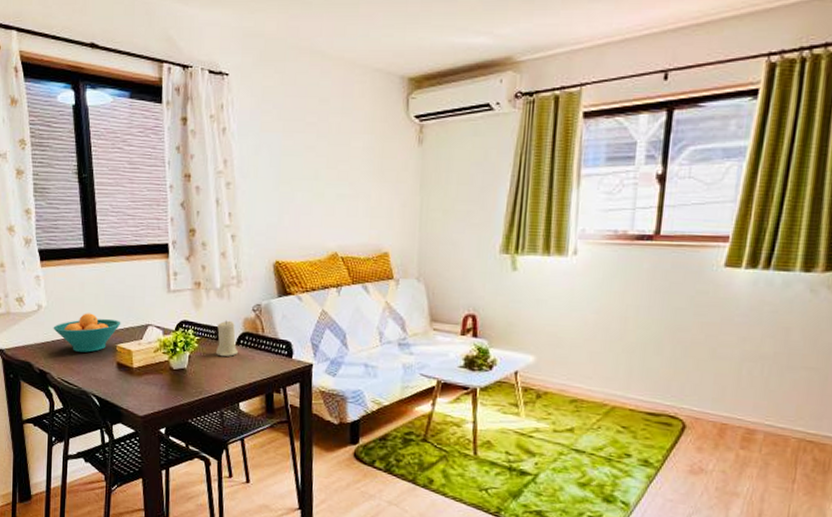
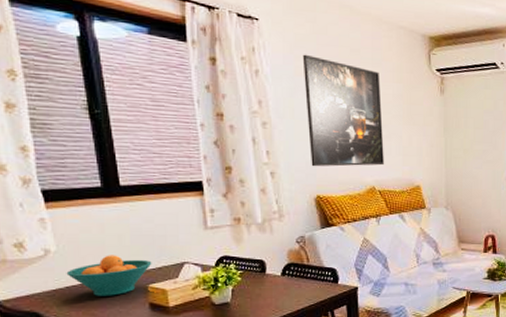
candle: present [216,320,239,357] -> none [261,253,285,288]
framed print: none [269,108,350,230] -> present [302,54,384,167]

